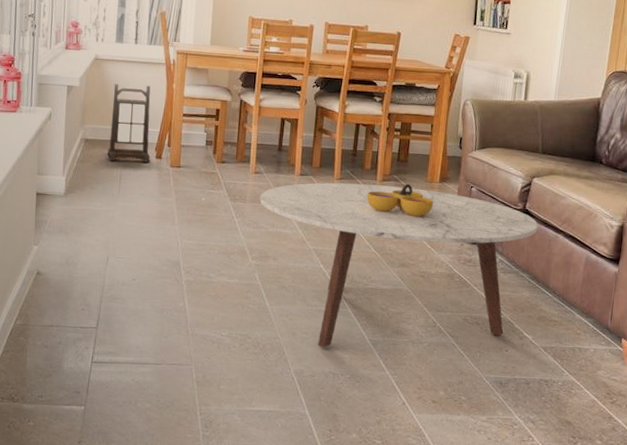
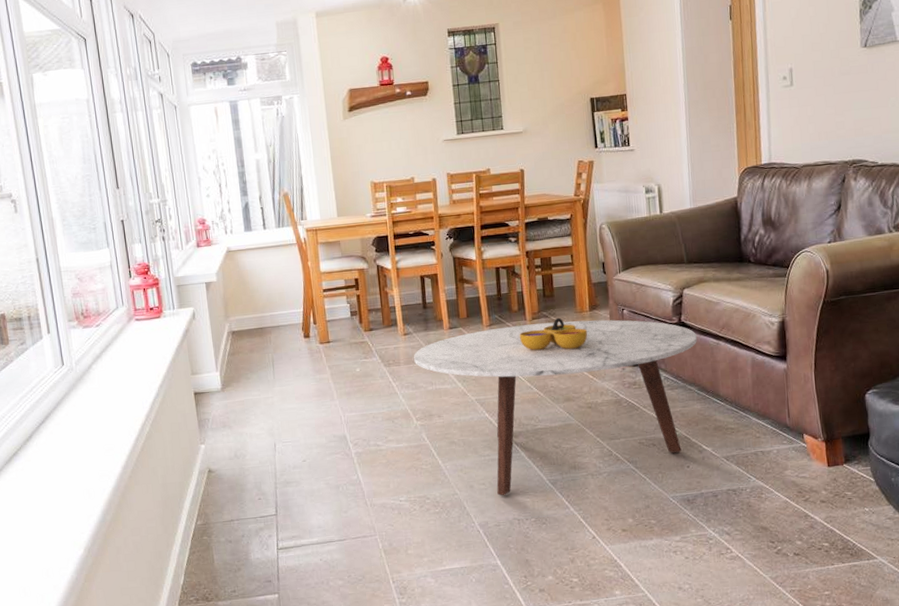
lantern: present [108,83,151,163] -> none [250,268,299,348]

